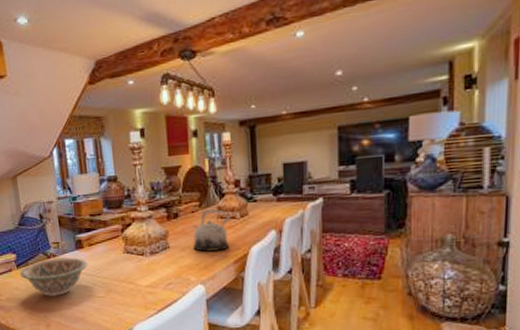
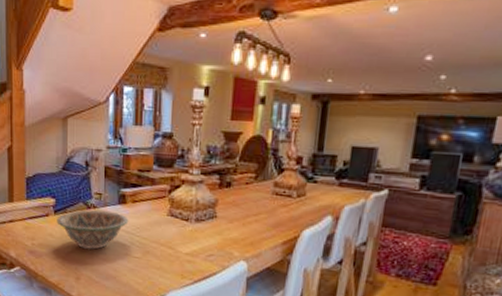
teapot: present [193,209,231,252] -> none [241,184,287,229]

